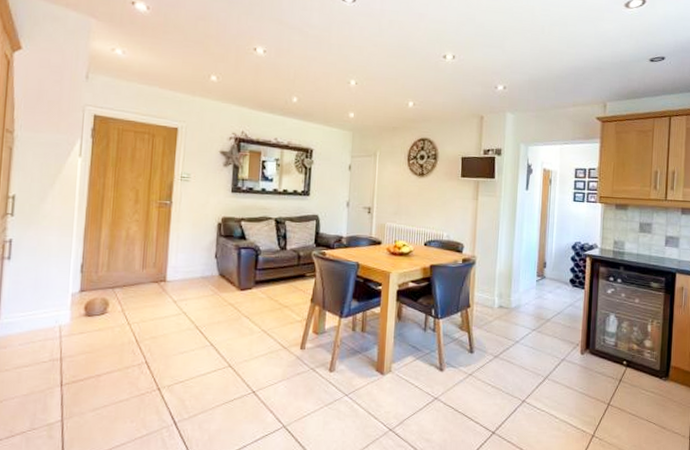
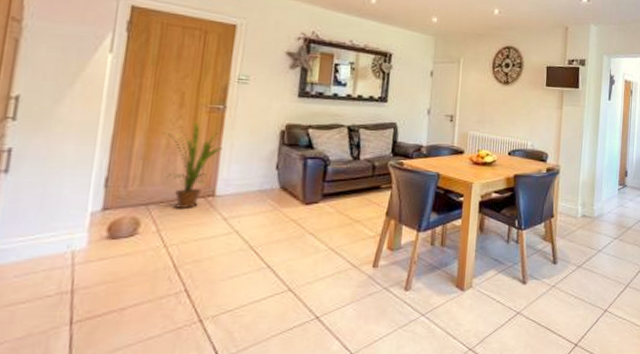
house plant: none [122,215,171,293] -> present [161,121,223,210]

